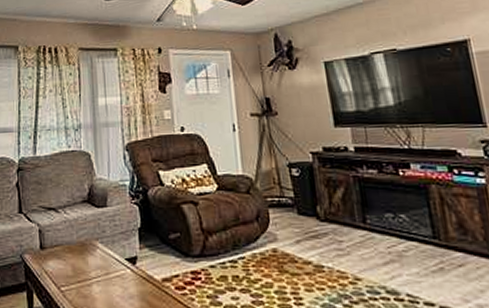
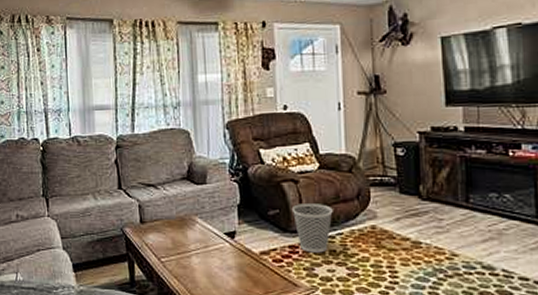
wastebasket: none [192,226,234,279] -> present [291,204,333,253]

